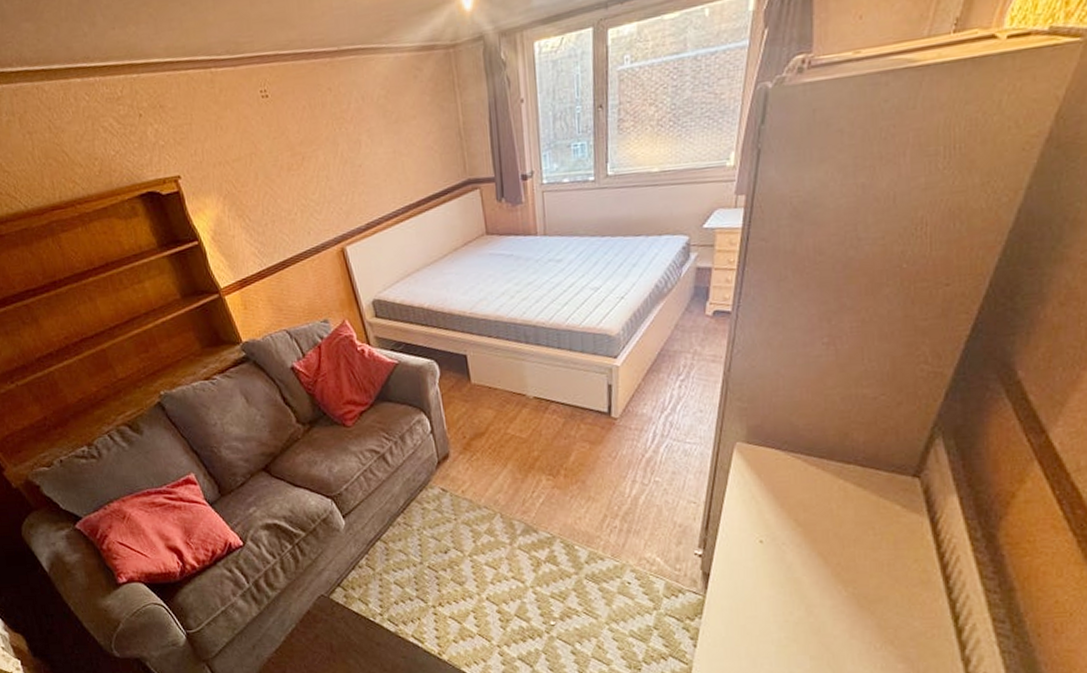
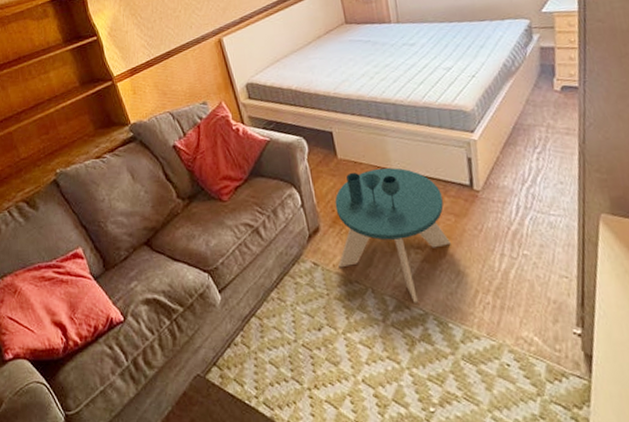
side table: none [466,393,583,527] -> present [334,167,451,303]

